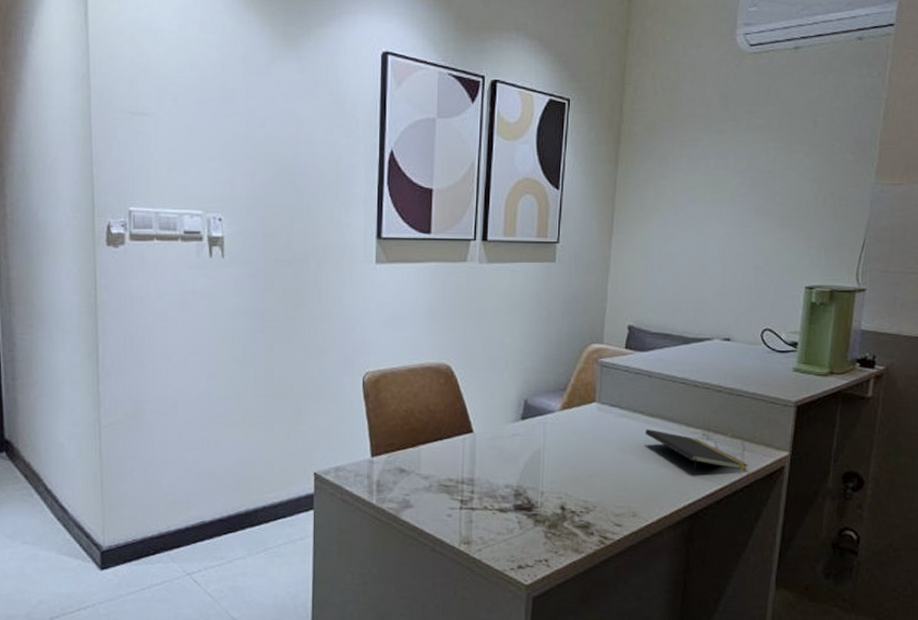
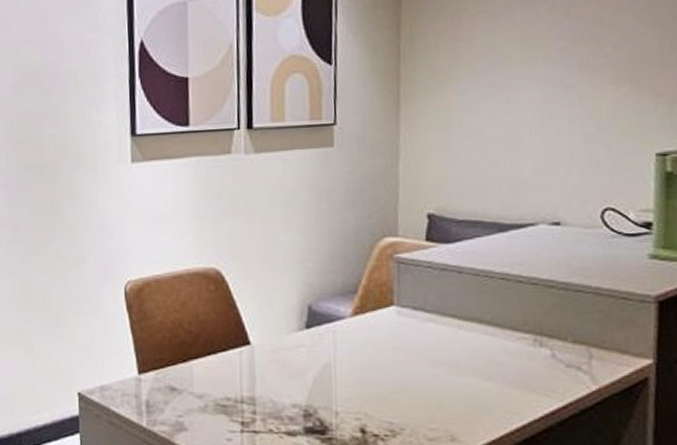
notepad: present [645,429,749,474] -> none [459,335,600,389]

